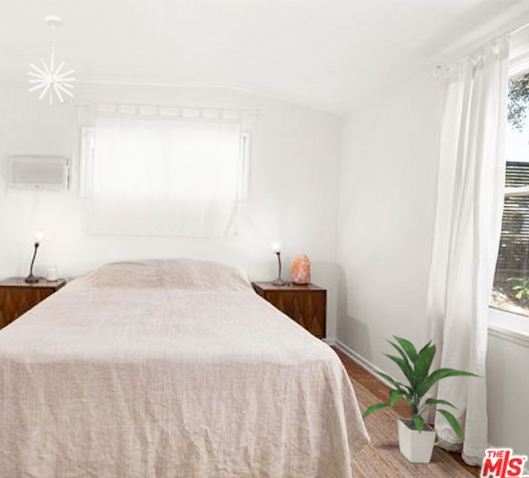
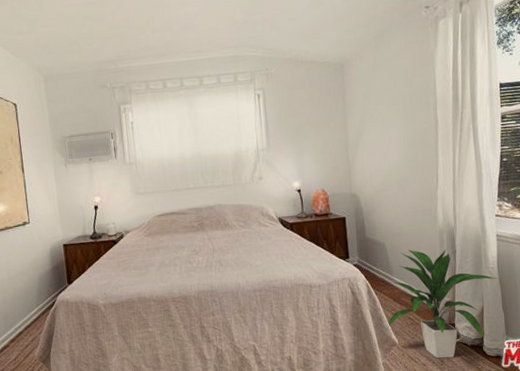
pendant light: present [27,14,76,106] -> none [70,14,111,91]

